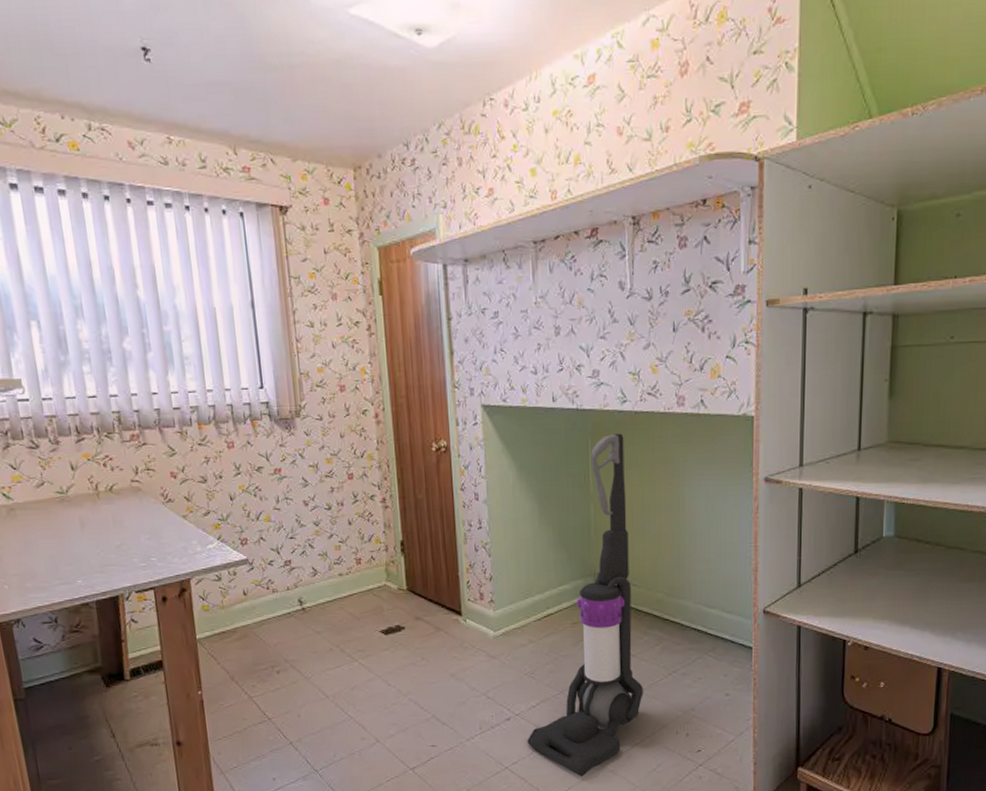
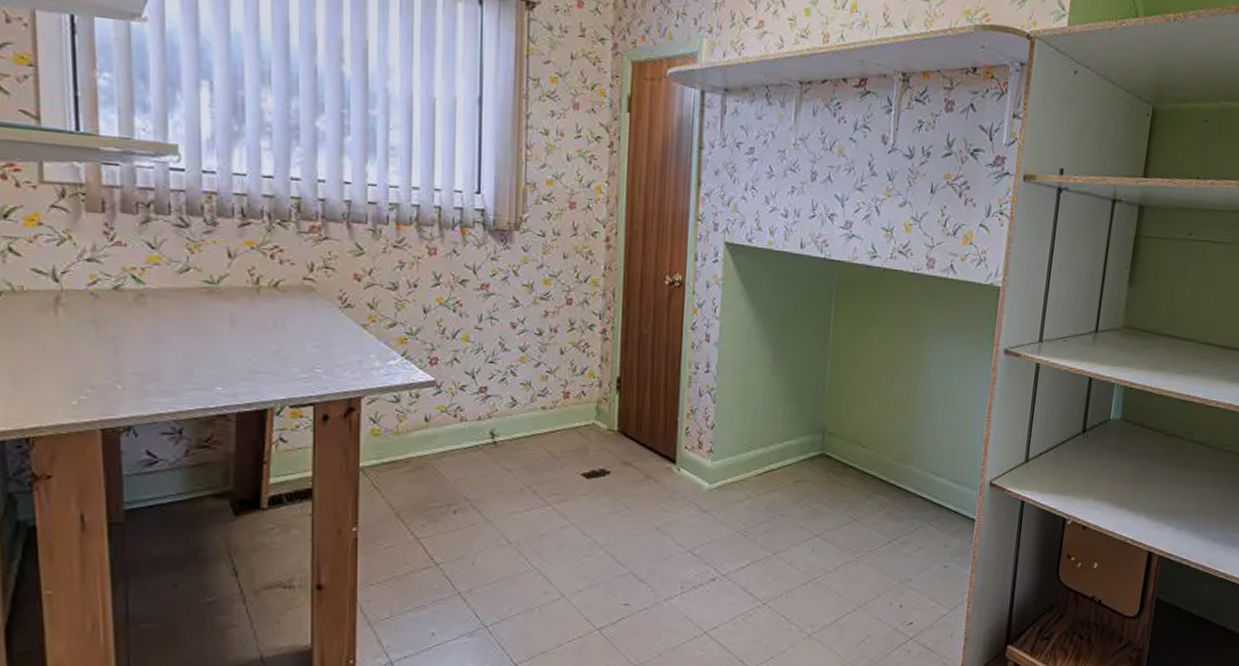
vacuum cleaner: present [527,433,643,777] -> none [731,288,870,646]

